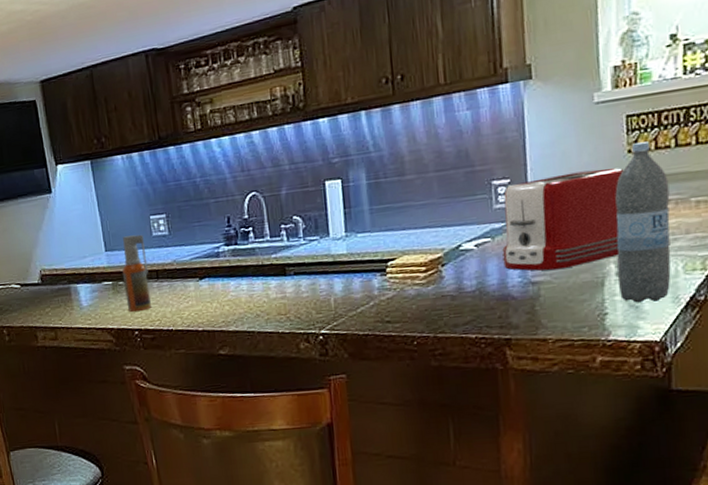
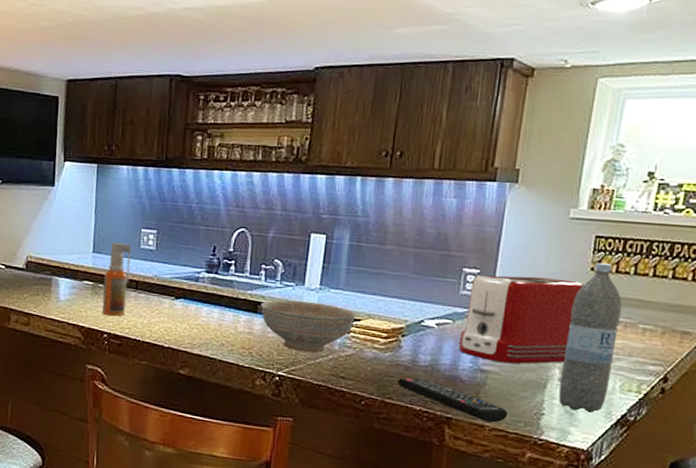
decorative bowl: none [288,250,390,306] -> present [260,300,357,353]
remote control: none [446,304,570,335] -> present [397,378,508,423]

